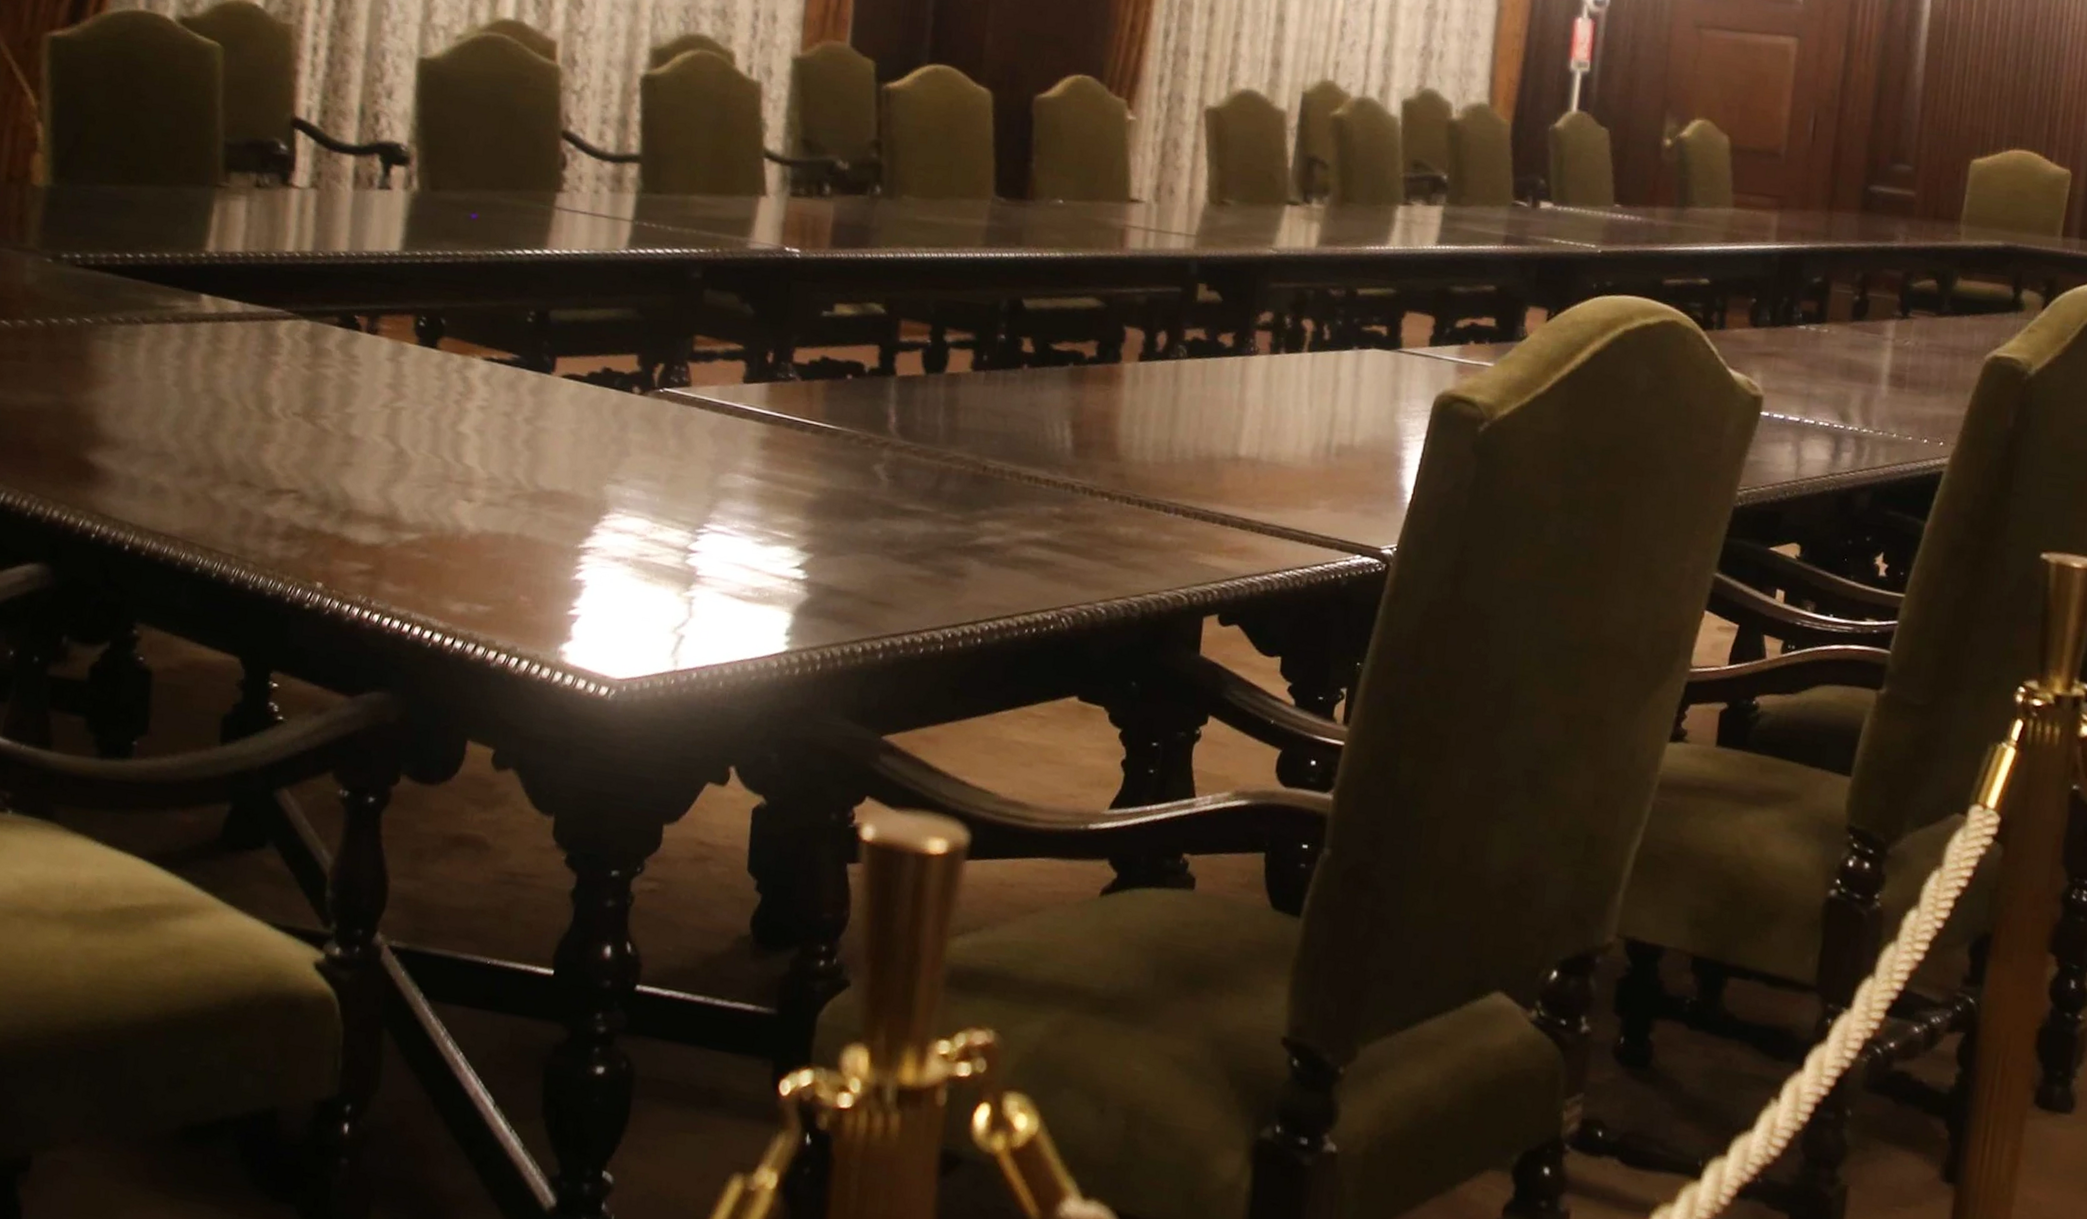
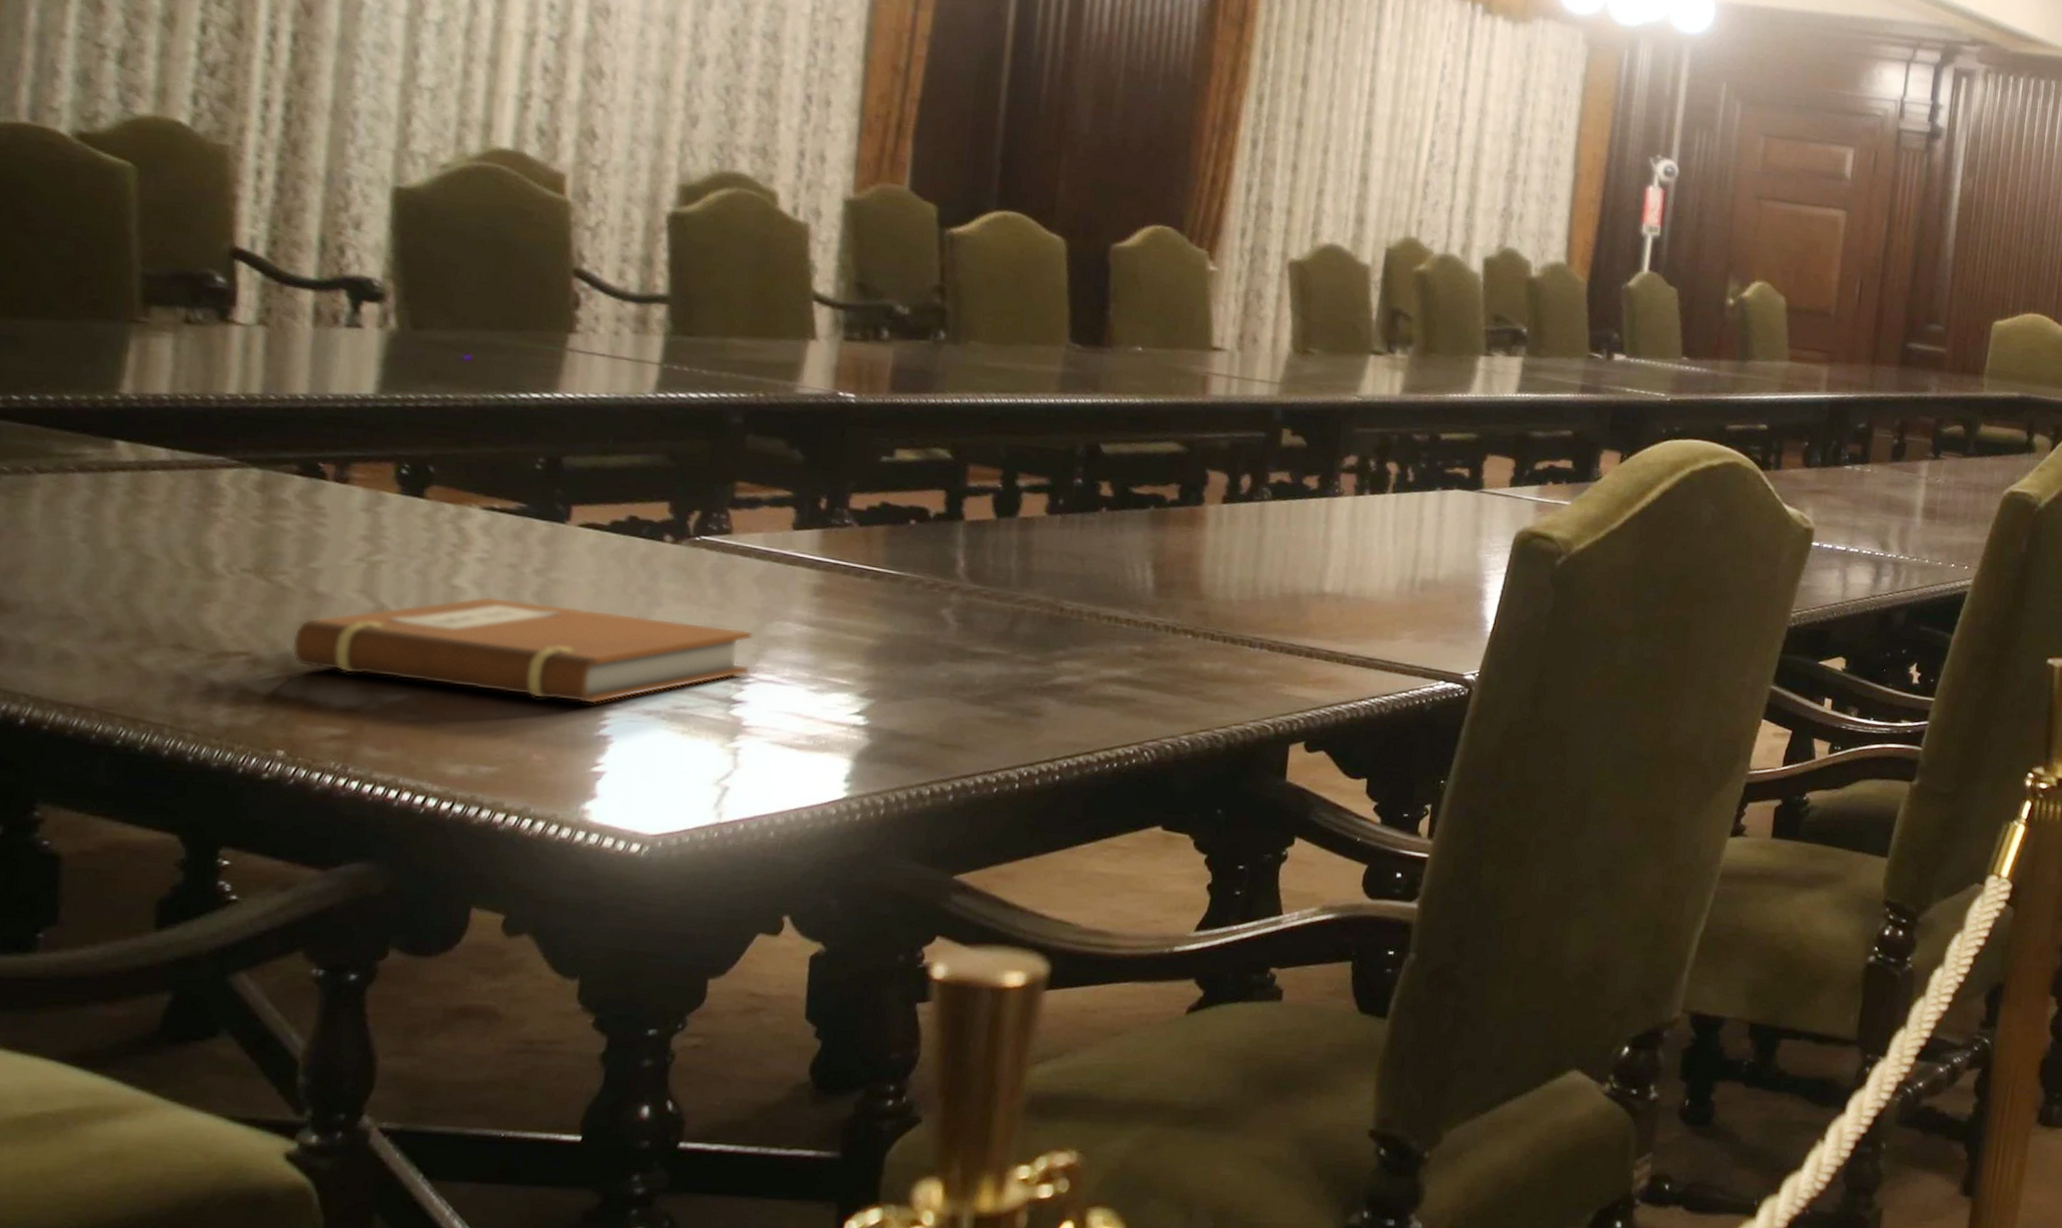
notebook: none [330,442,708,549] -> present [292,596,754,704]

